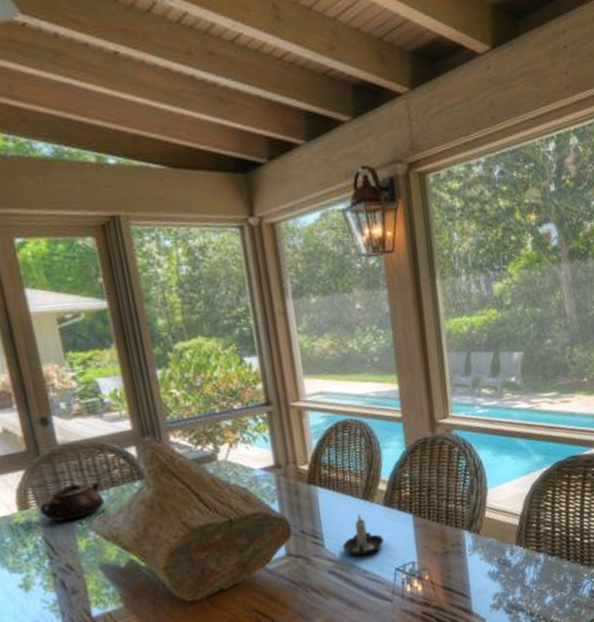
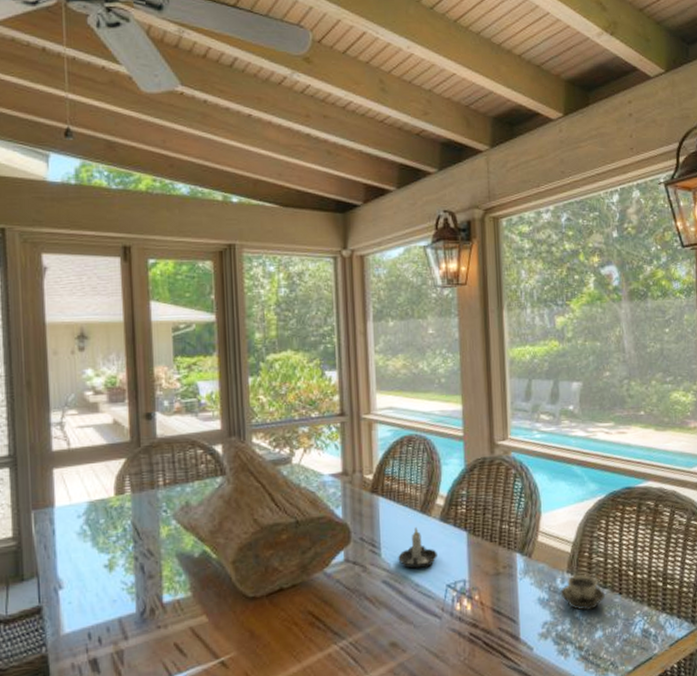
teapot: present [39,482,104,522] -> none [132,474,188,509]
cup: none [509,545,554,579] -> present [560,574,606,611]

